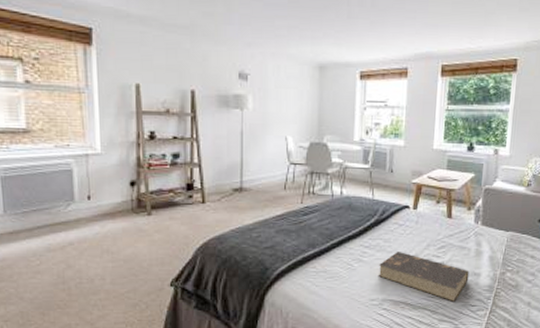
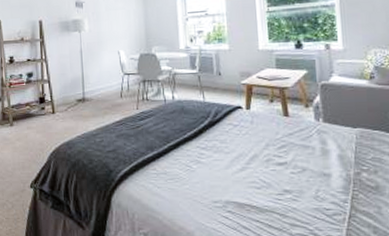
book: present [378,252,469,302] -> none [217,152,318,205]

